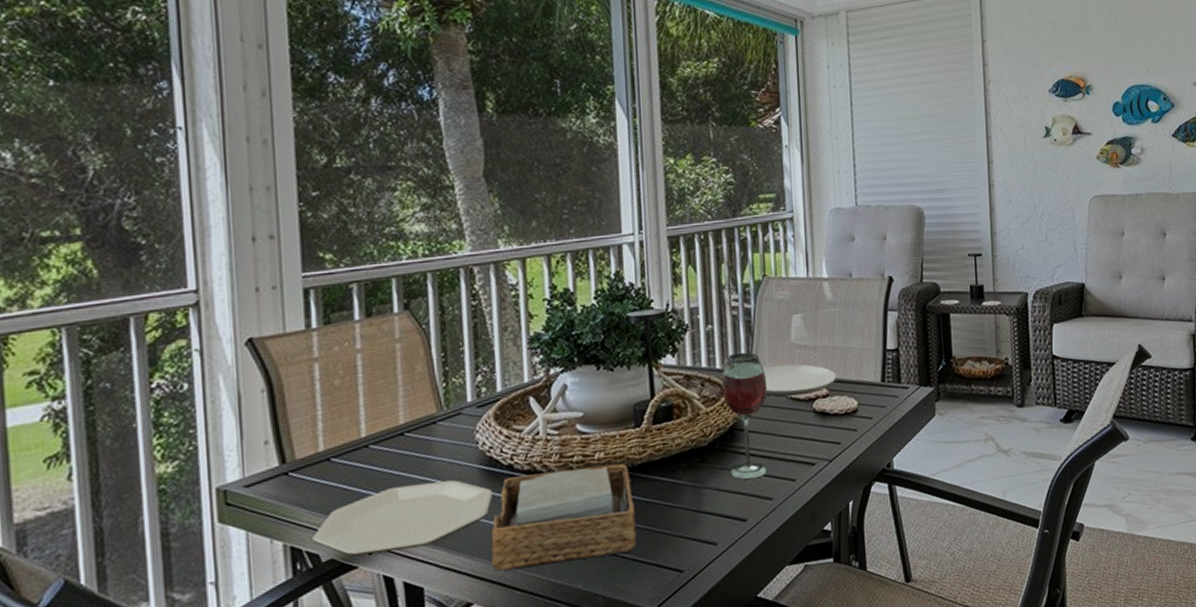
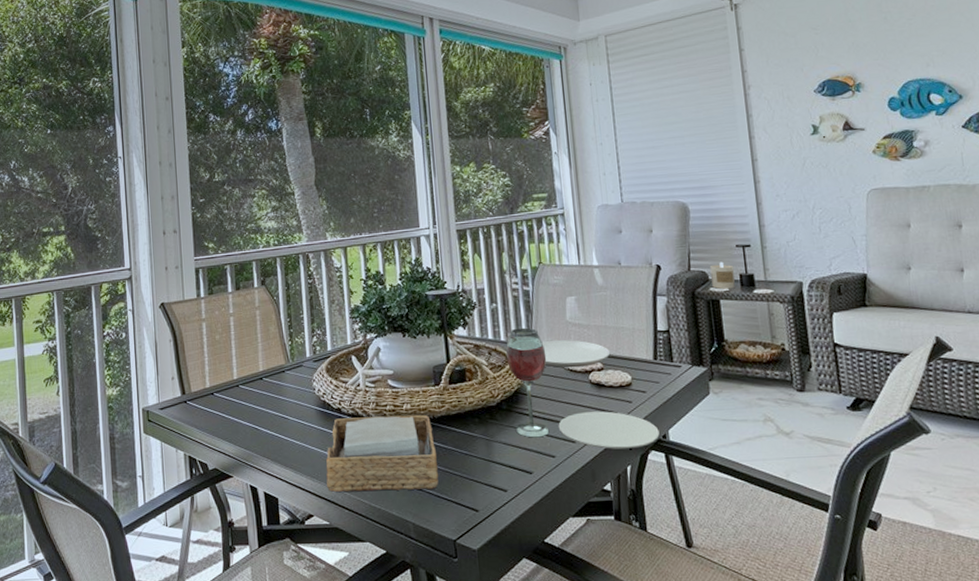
plate: present [313,480,493,557] -> none [203,416,327,468]
plate: none [777,442,884,485] -> present [558,411,660,450]
candle: none [942,272,966,302] -> present [710,261,736,290]

